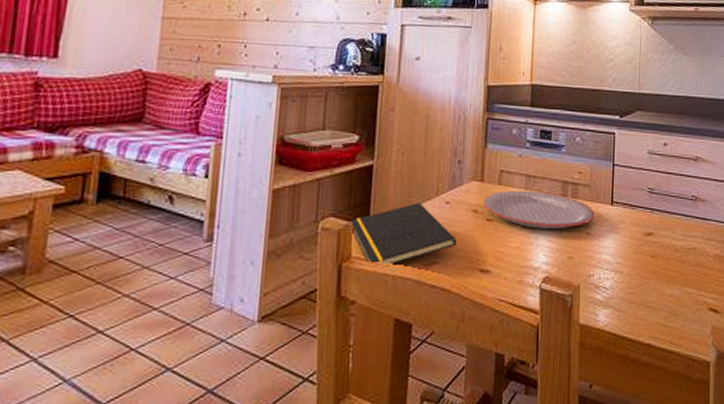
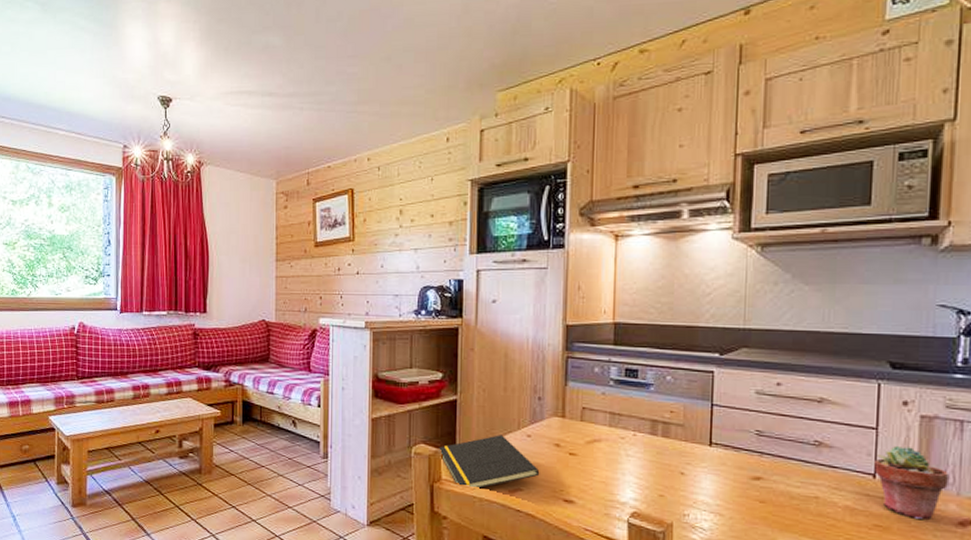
plate: present [483,190,595,230] -> none [565,427,690,467]

